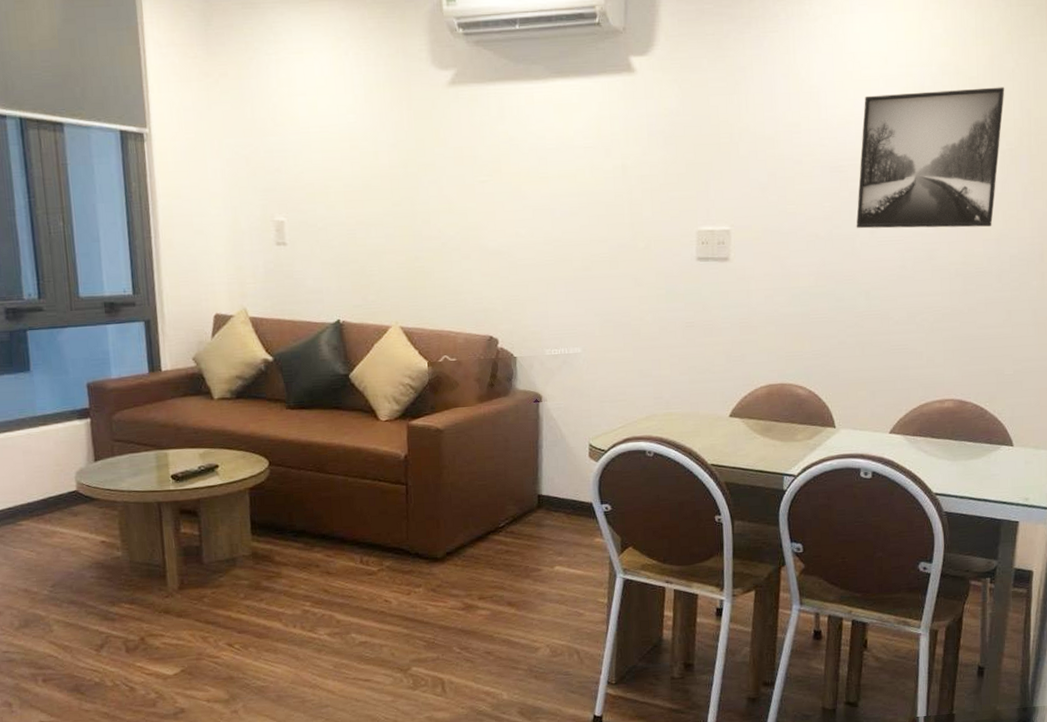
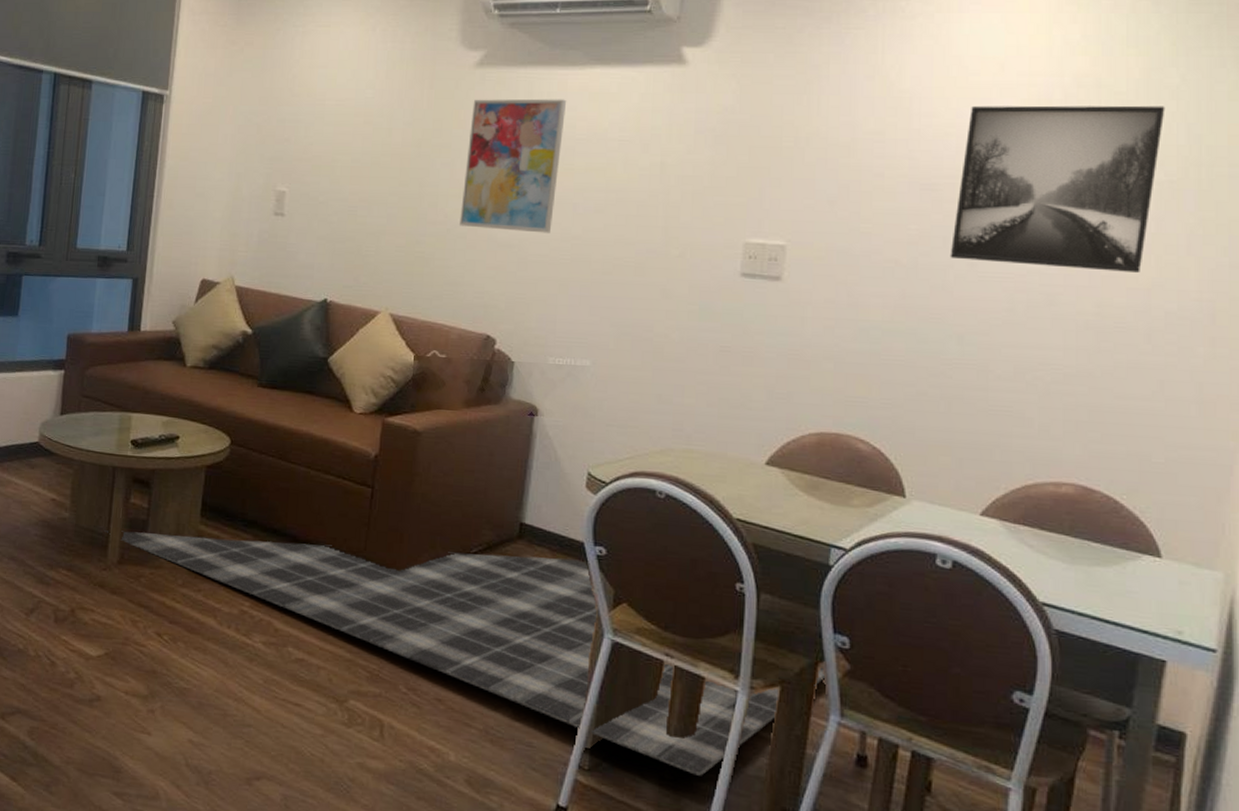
rug: none [159,518,788,671] -> present [104,530,826,776]
wall art: none [450,112,535,239] -> present [460,98,567,233]

